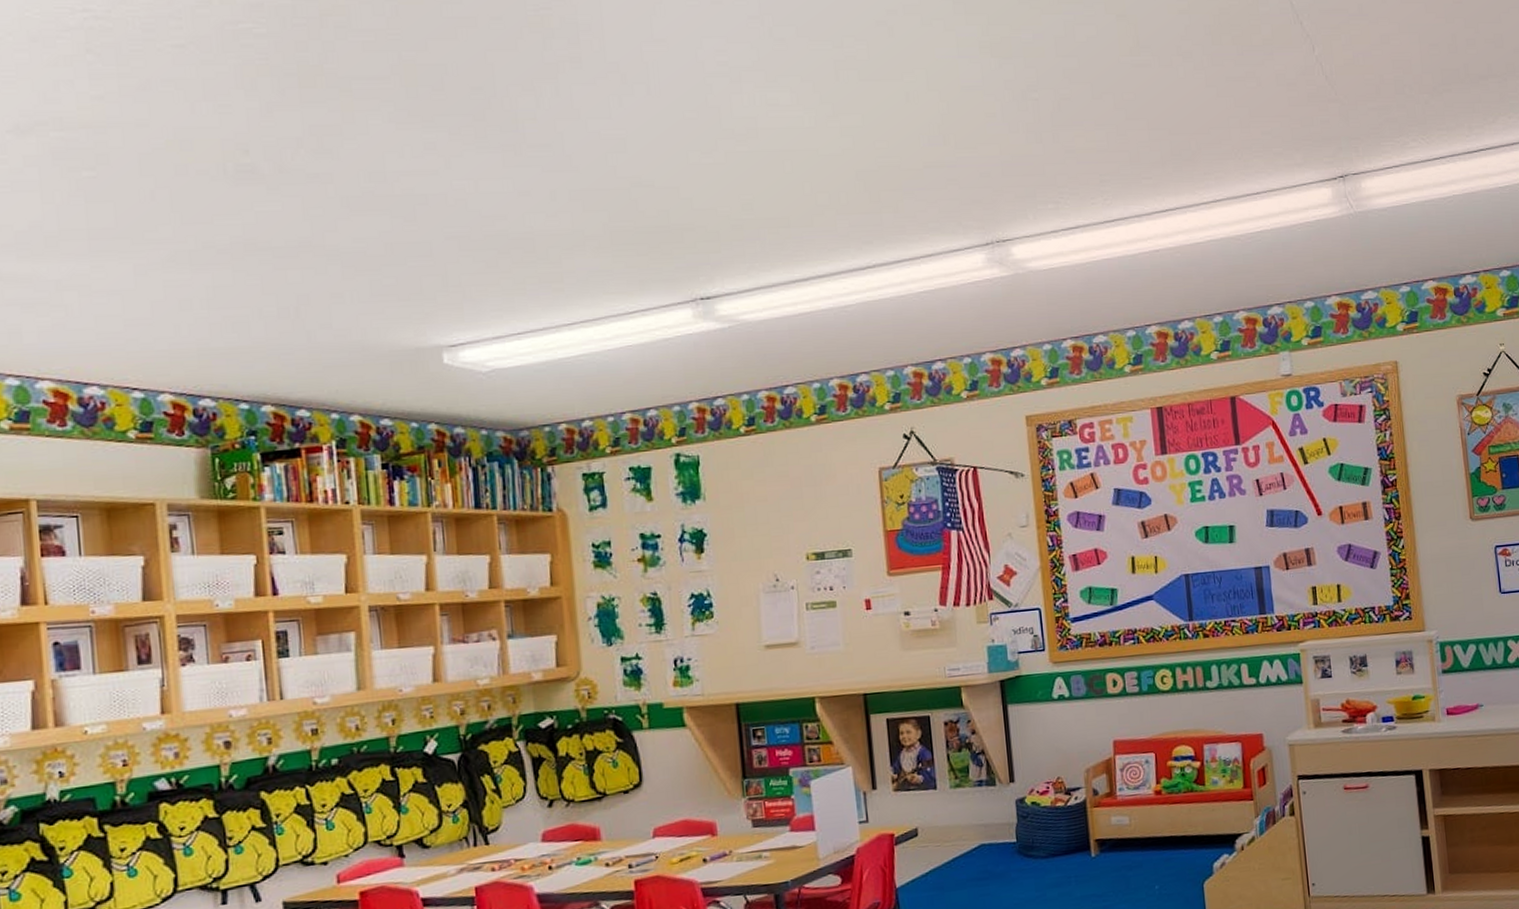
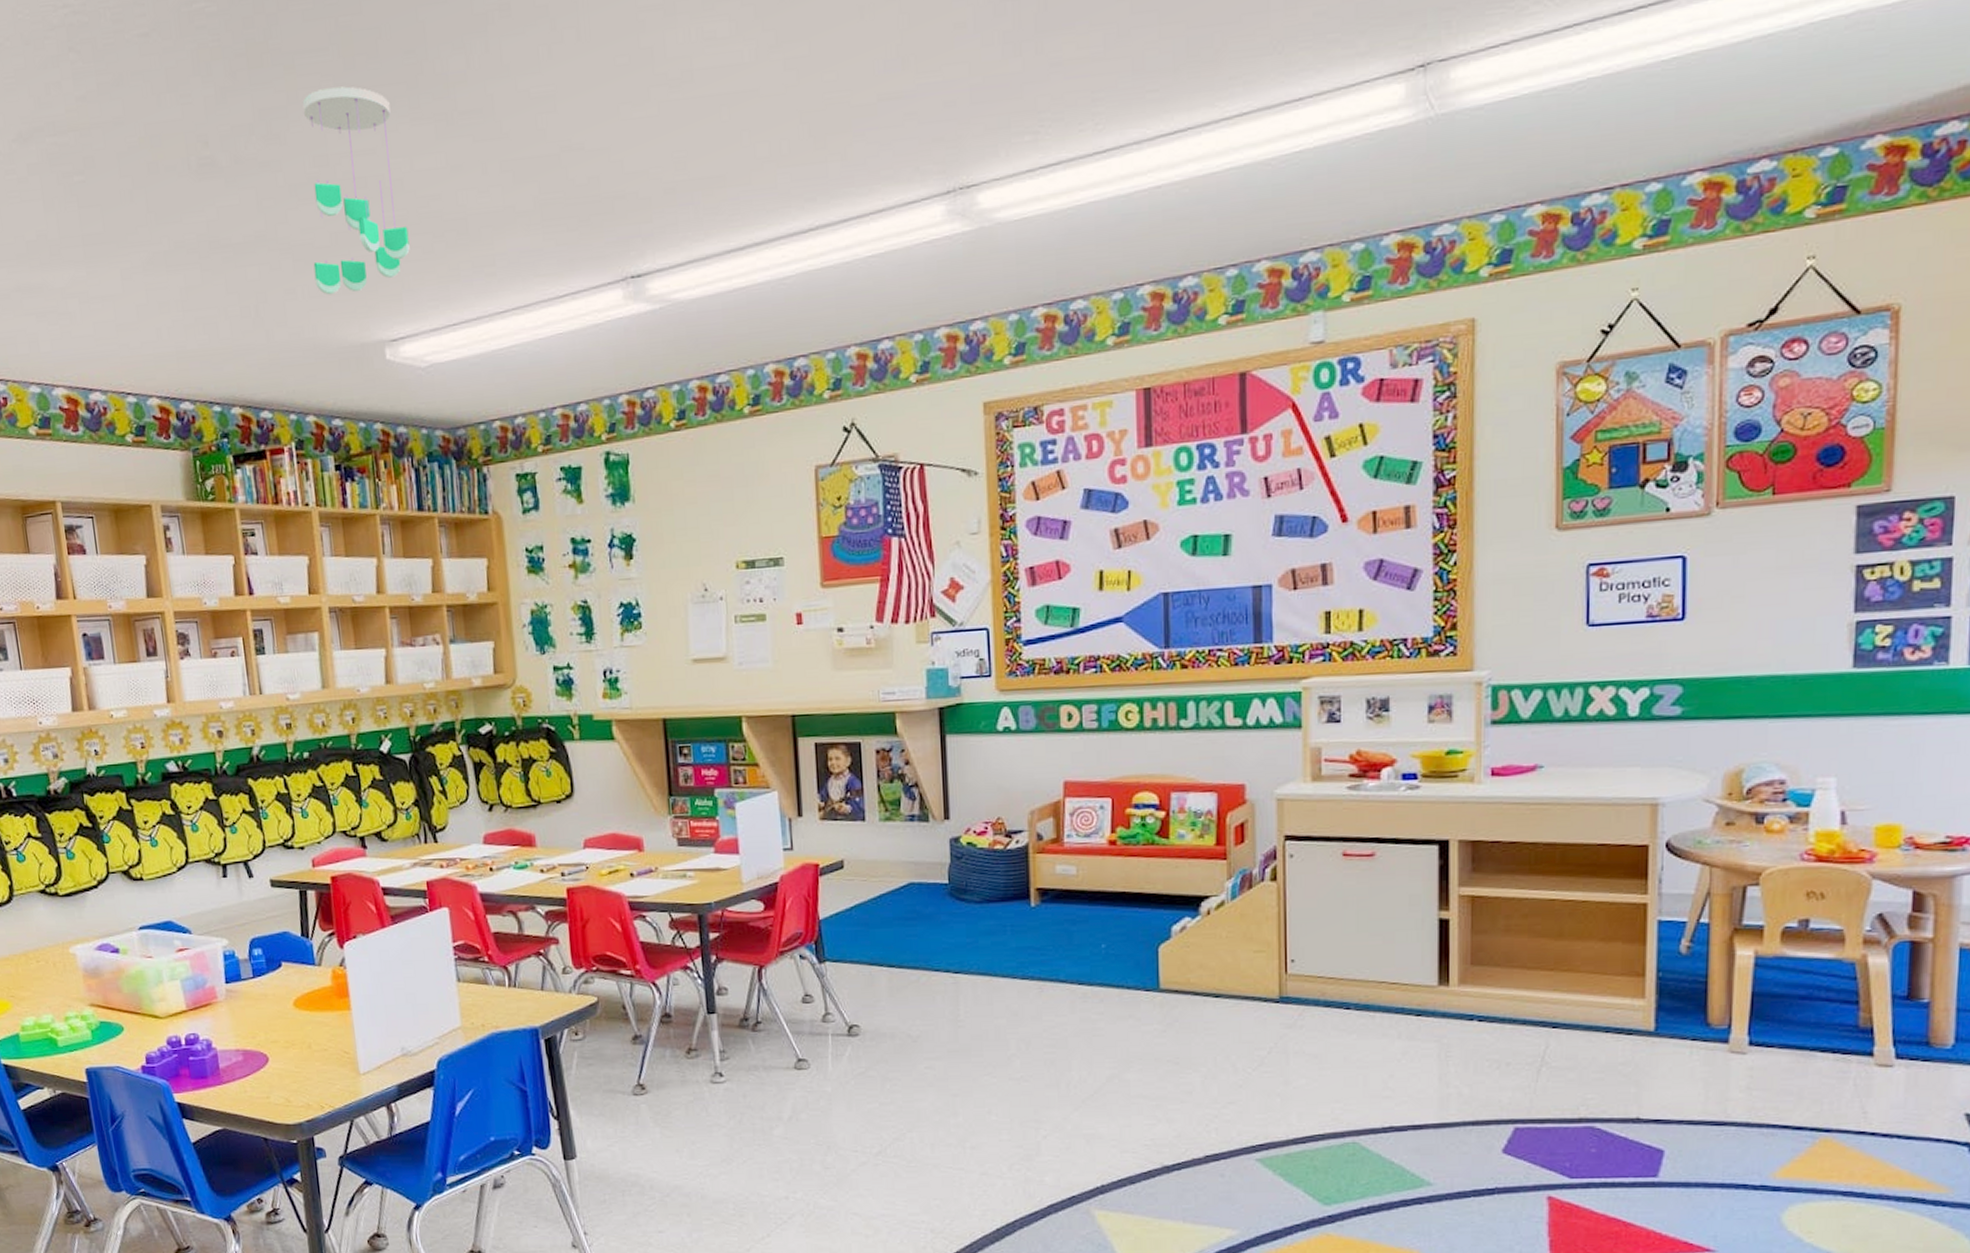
ceiling mobile: none [359,113,473,301] -> present [302,86,410,296]

